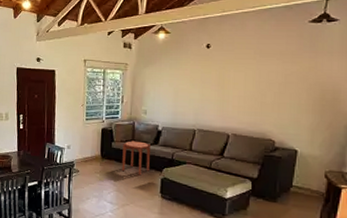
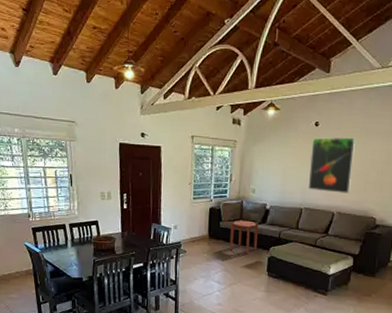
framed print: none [200,58,251,115] -> present [308,137,357,193]

